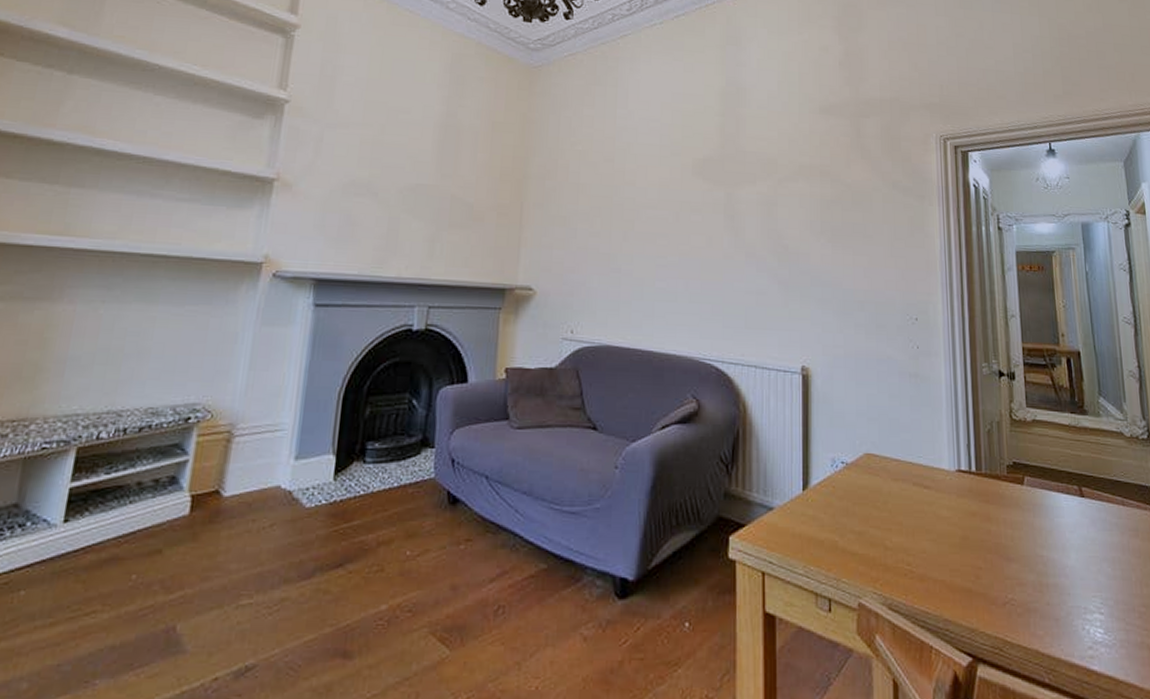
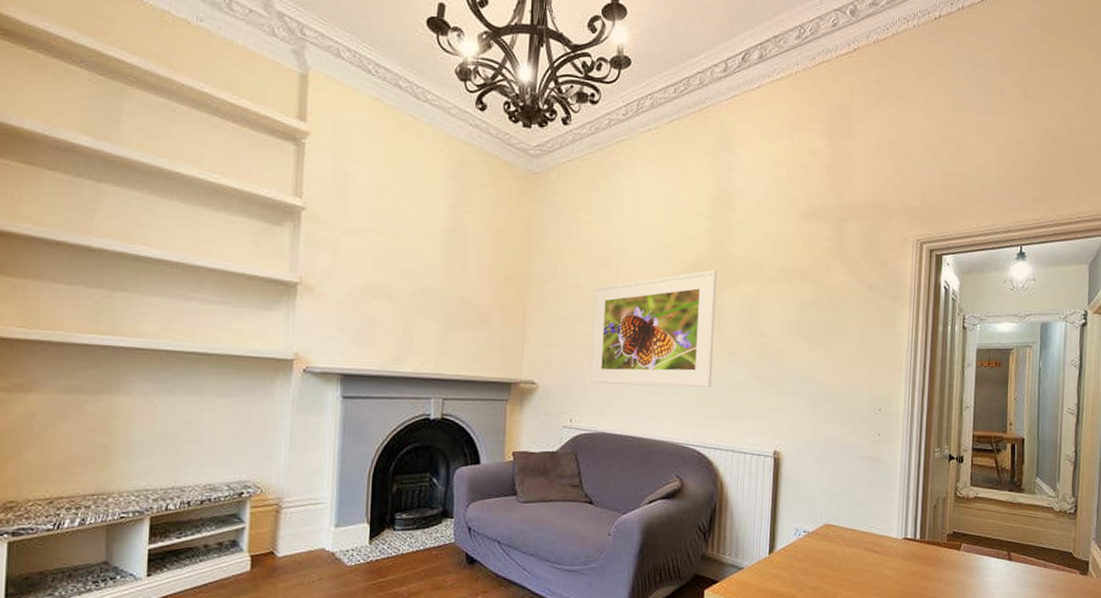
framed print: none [593,166,730,294] -> present [590,270,717,387]

